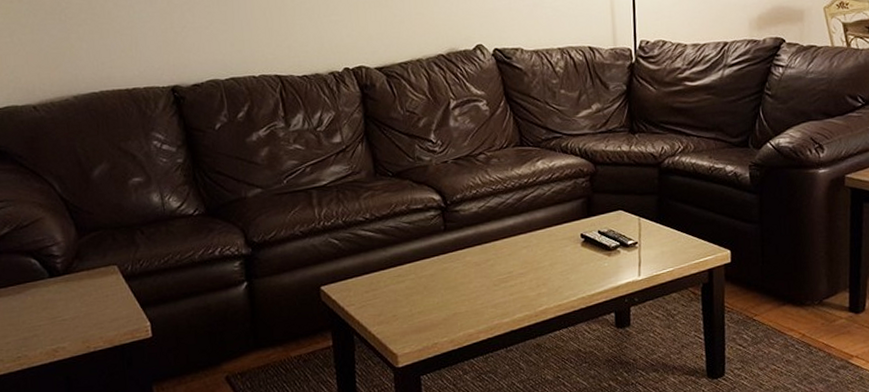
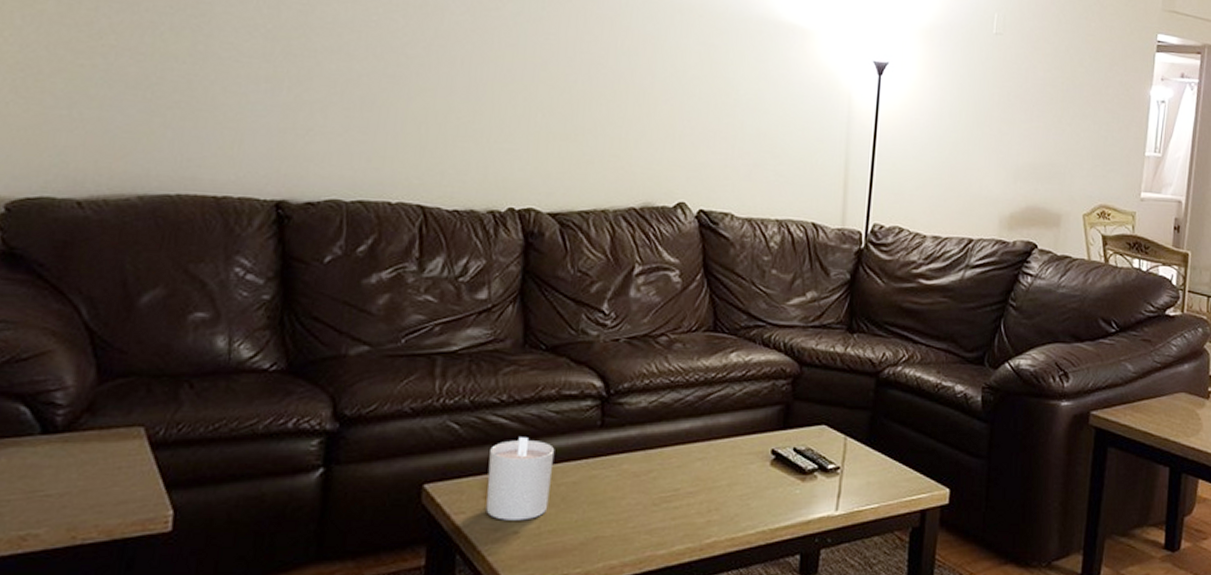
candle: none [364,244,415,308] -> present [486,437,555,521]

